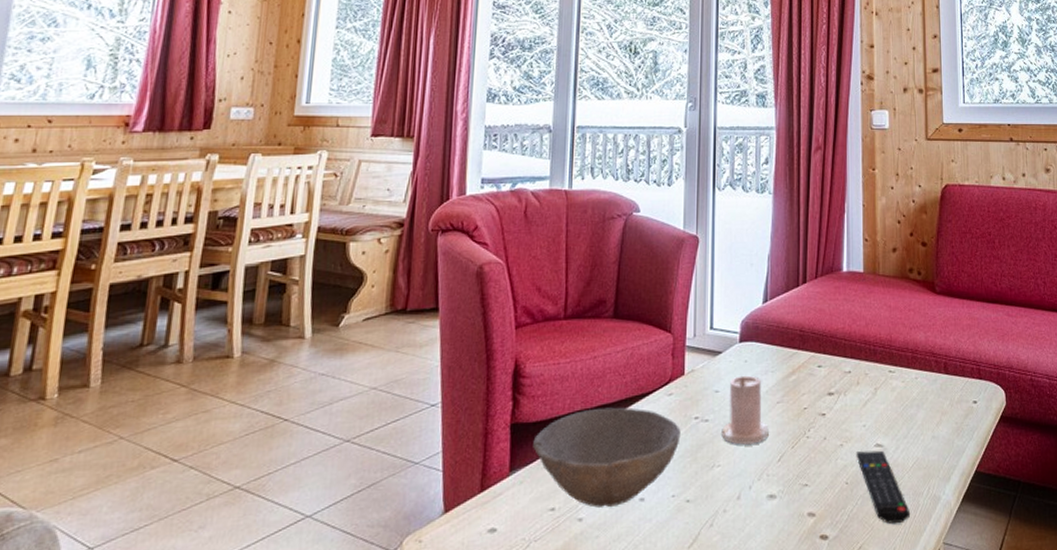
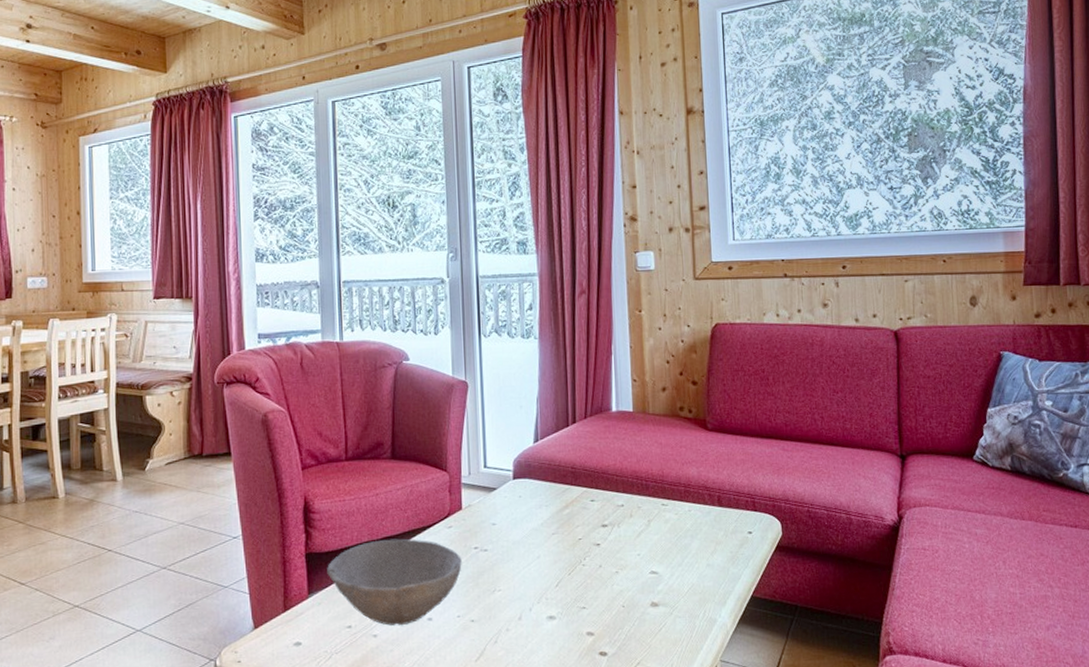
candle: present [722,375,769,445] -> none [500,509,546,572]
remote control: present [856,450,910,524] -> none [631,577,686,643]

